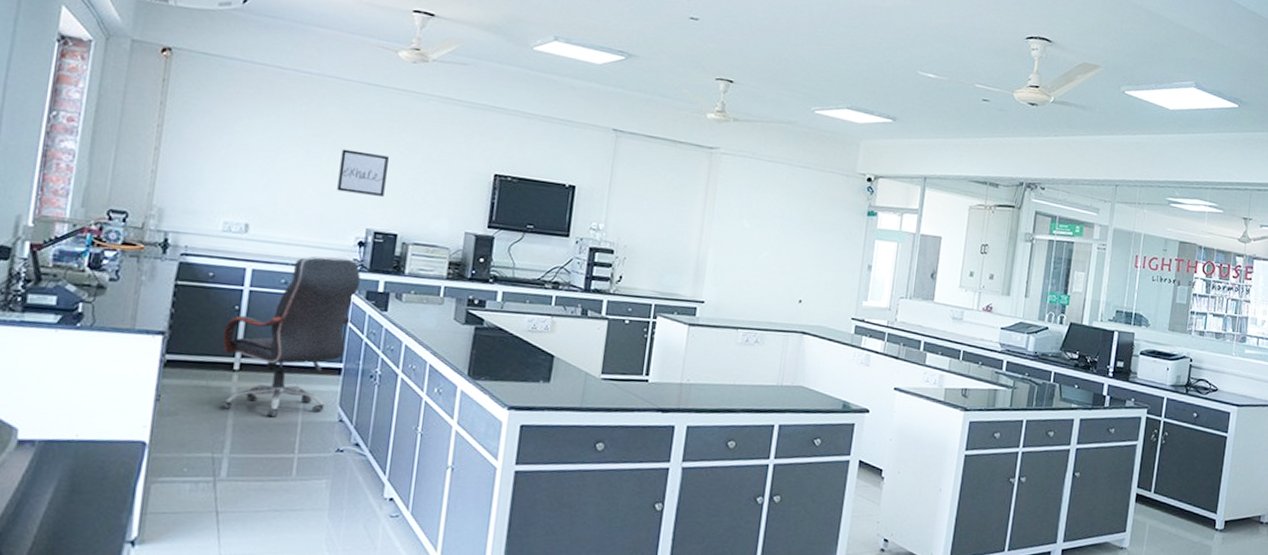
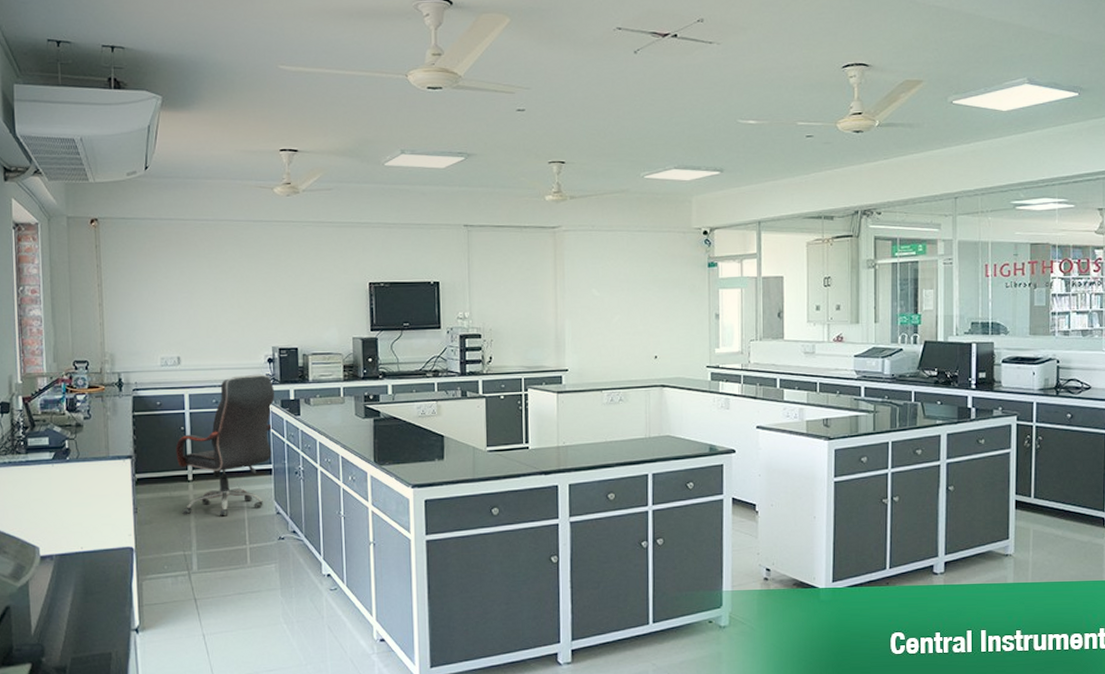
wall art: present [337,149,390,197] -> none [242,280,282,318]

